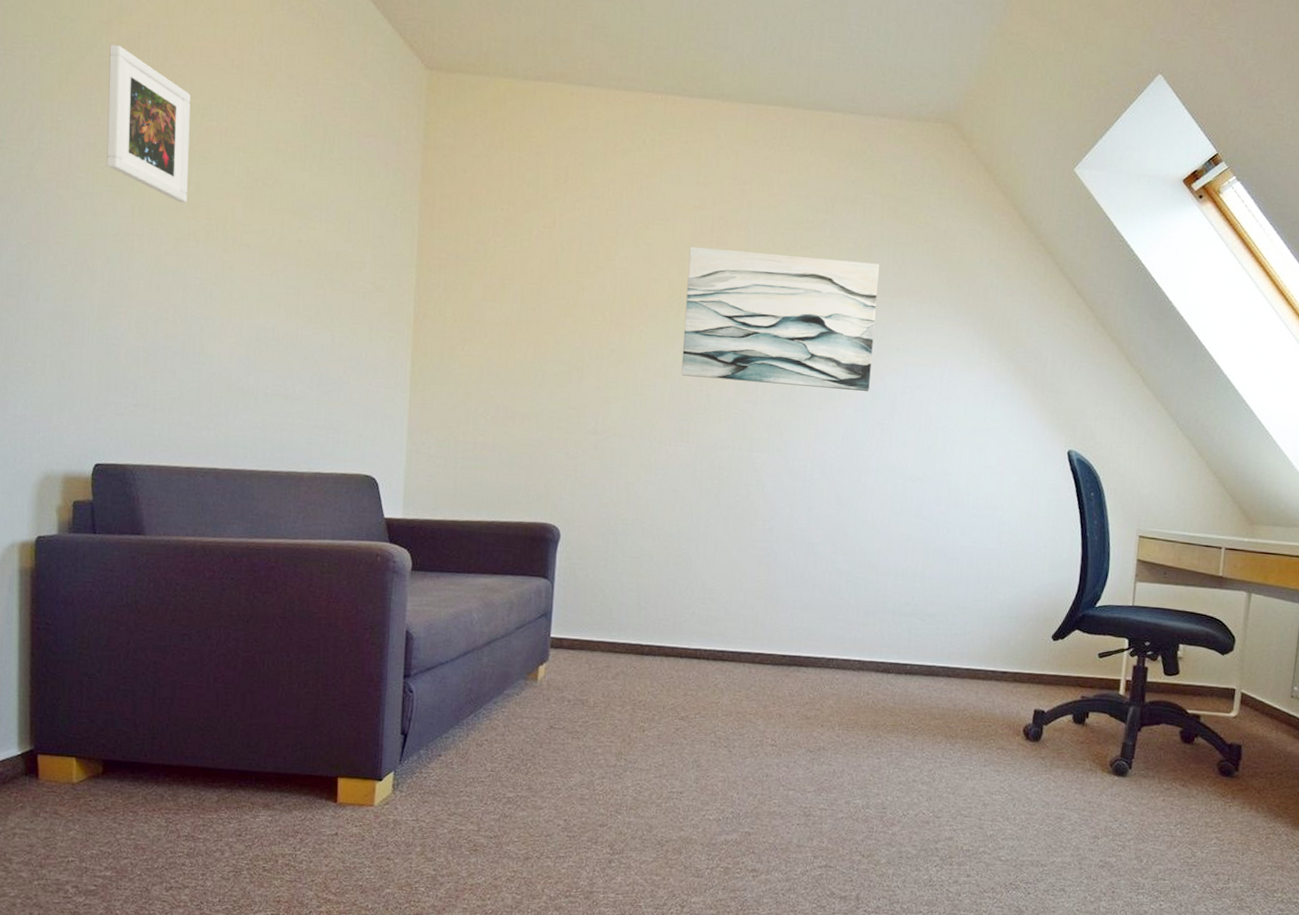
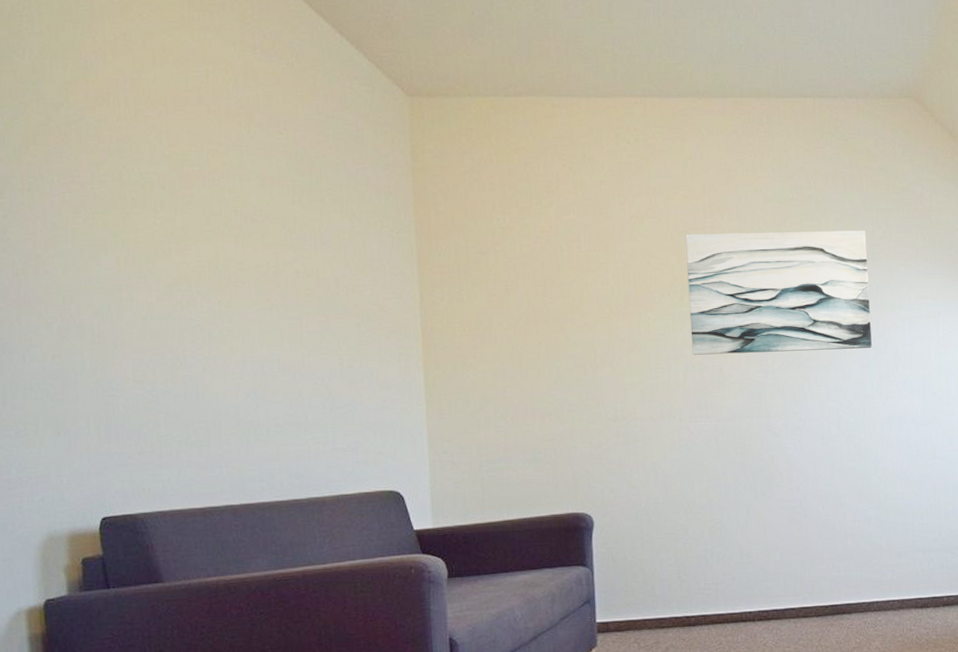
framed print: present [106,45,191,203] -> none [77,103,175,249]

